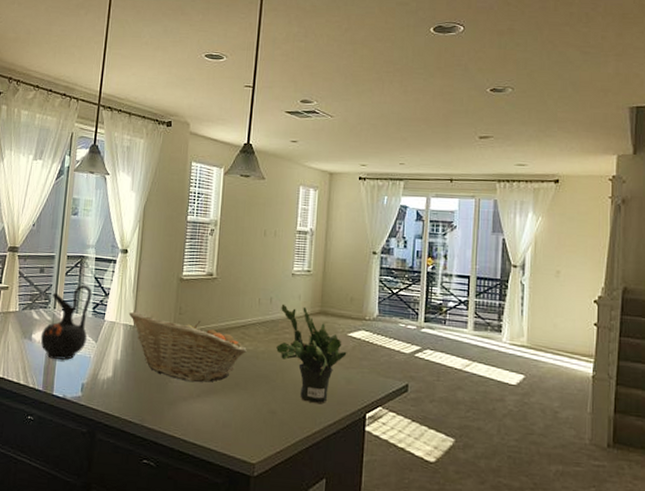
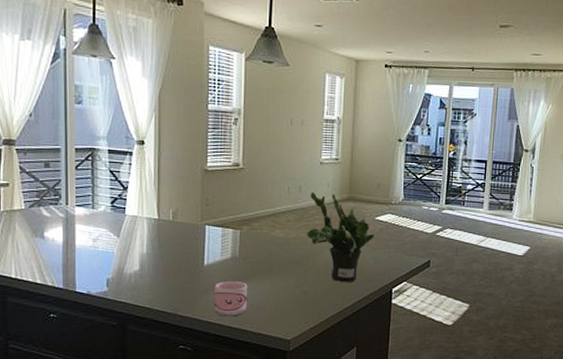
ceramic jug: present [40,285,93,360] -> none [54,179,109,256]
fruit basket: present [128,311,247,383] -> none [151,204,278,271]
mug: none [180,394,215,433] -> present [215,282,248,317]

